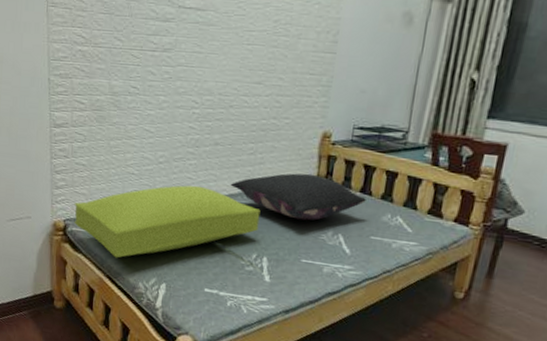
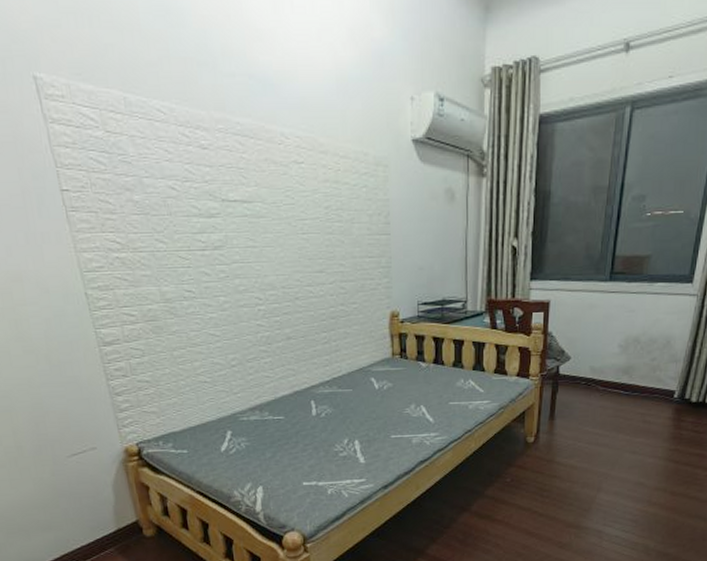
cushion: present [74,185,261,258] -> none [144,383,345,472]
pillow: present [230,173,366,221] -> none [309,353,440,399]

